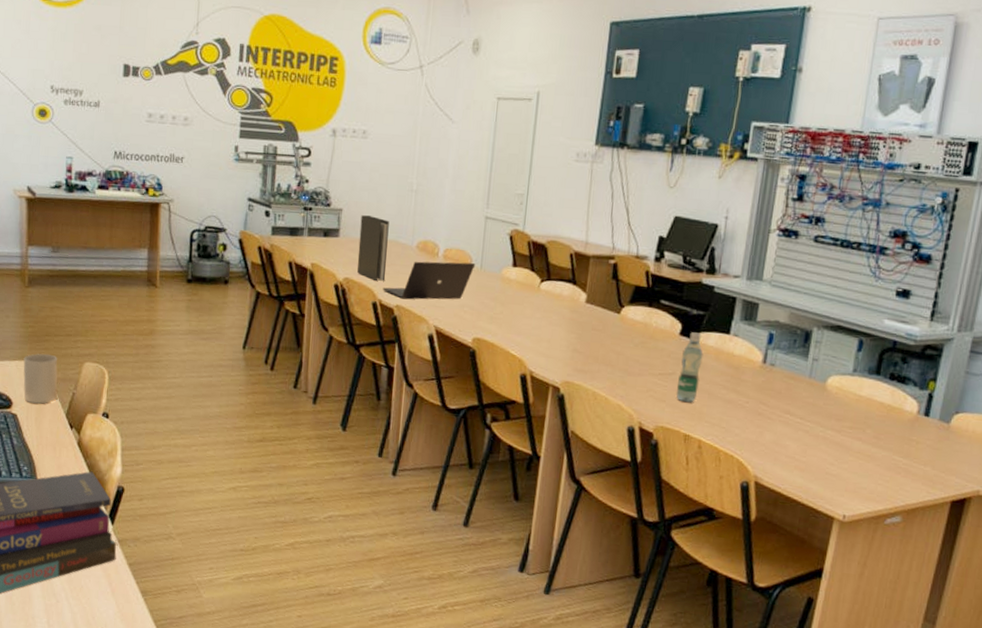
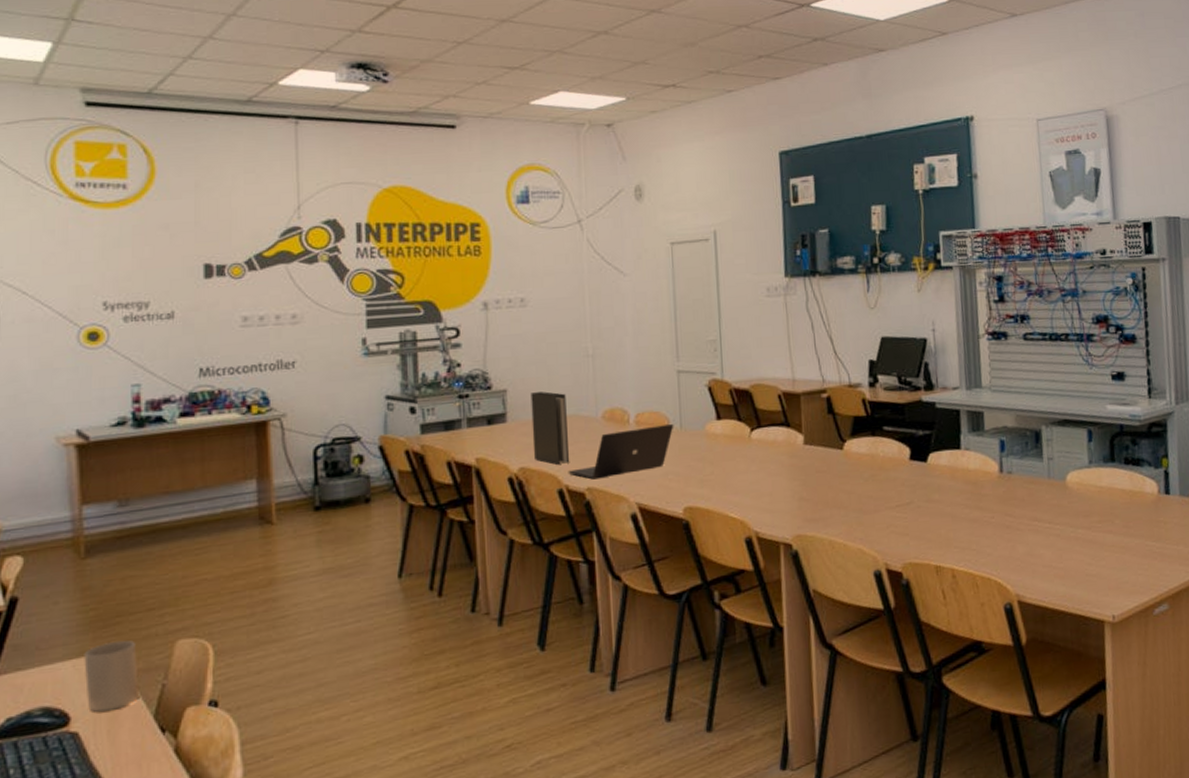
bottle: present [676,332,703,403] -> none [916,454,940,531]

